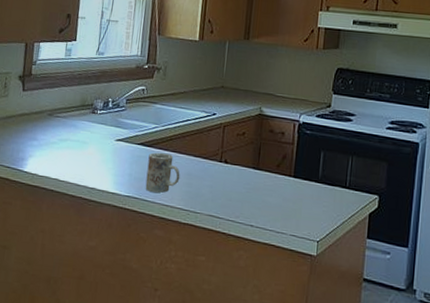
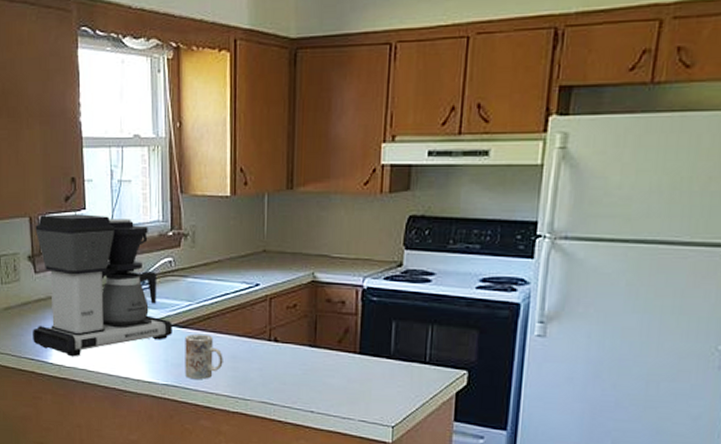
coffee maker: none [11,42,139,167] -> present [33,214,172,357]

